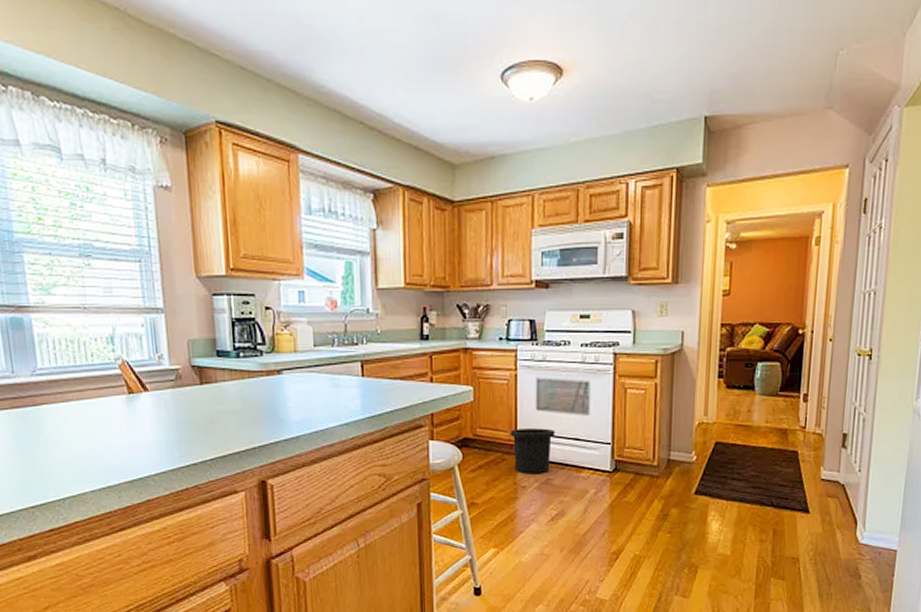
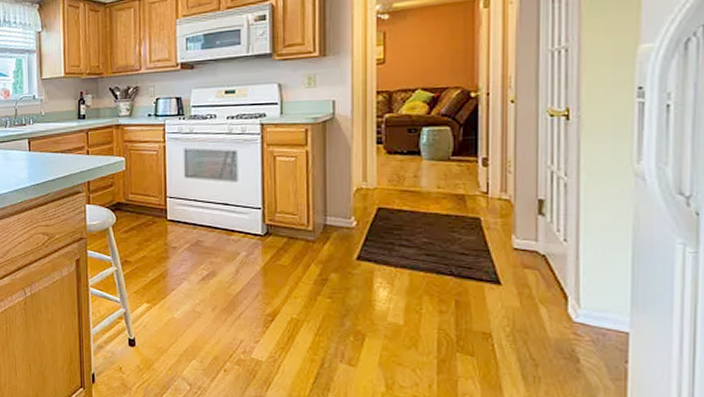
trash can: present [510,428,555,473] -> none [160,194,204,235]

